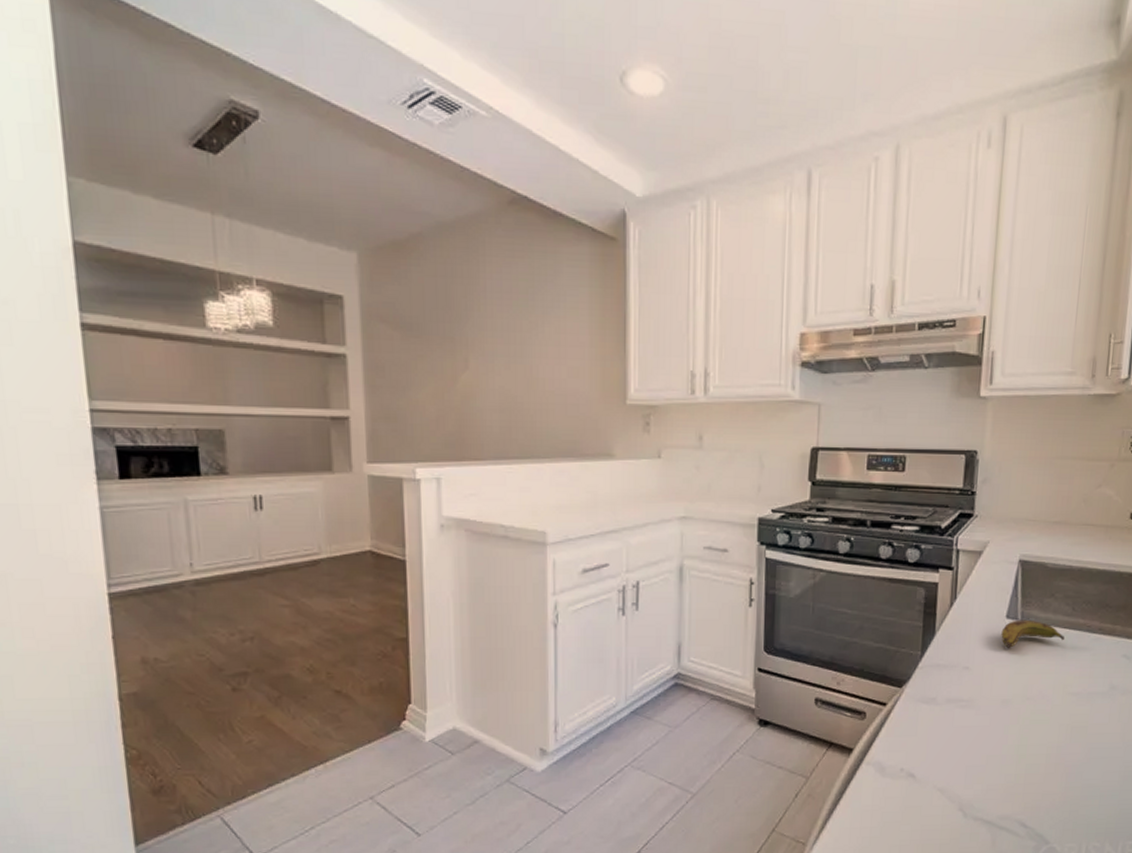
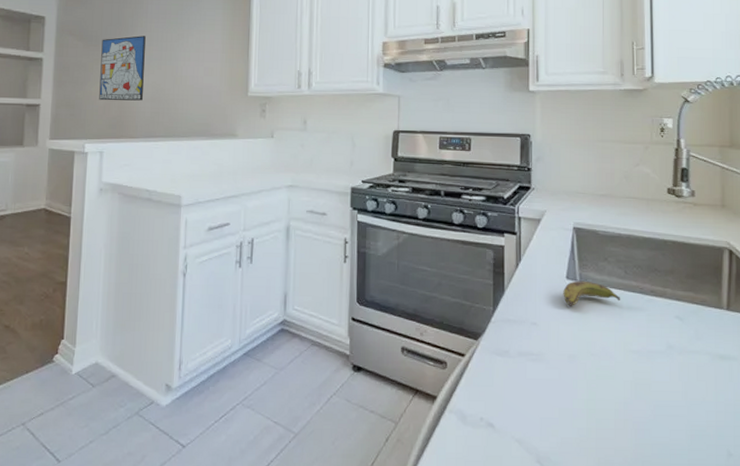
wall art: none [426,323,488,412] -> present [99,36,146,101]

